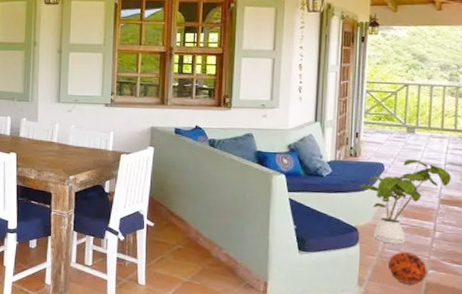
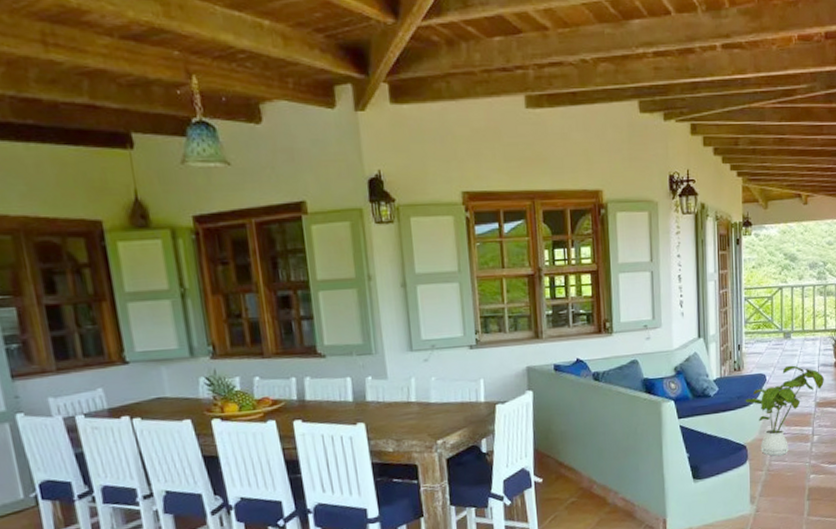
decorative ball: present [389,251,427,285] -> none [776,460,809,493]

